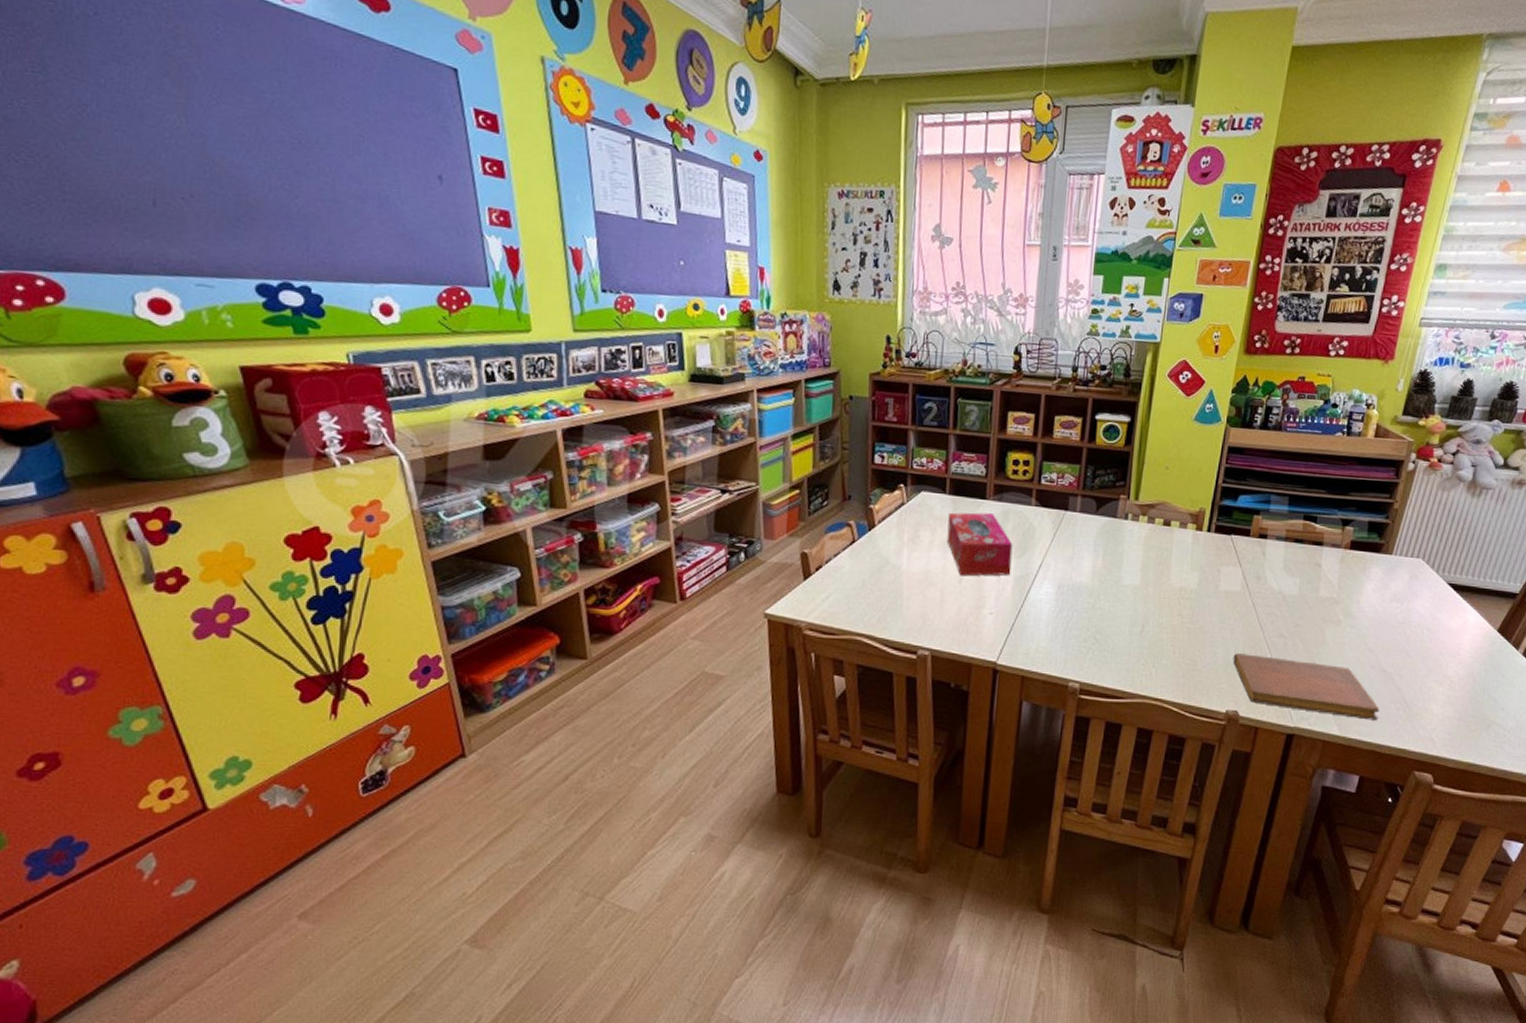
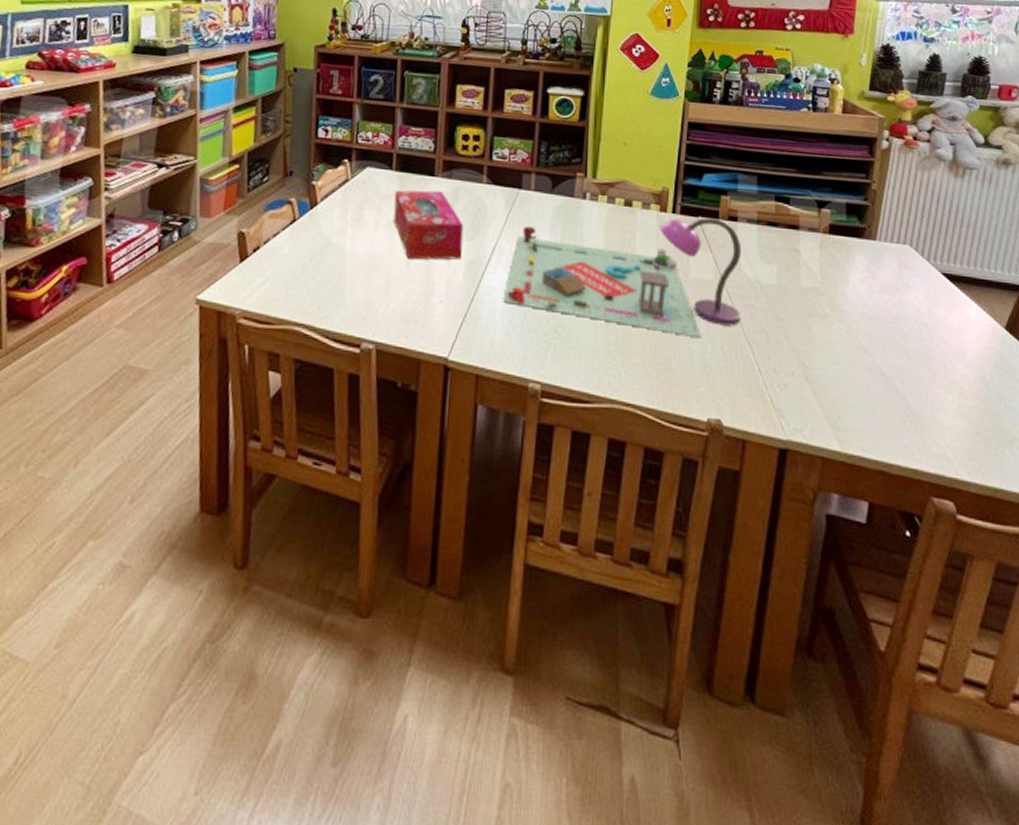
gameboard: none [1048,535,1269,643] -> present [503,217,742,339]
notebook: present [1233,653,1380,720] -> none [711,351,883,434]

